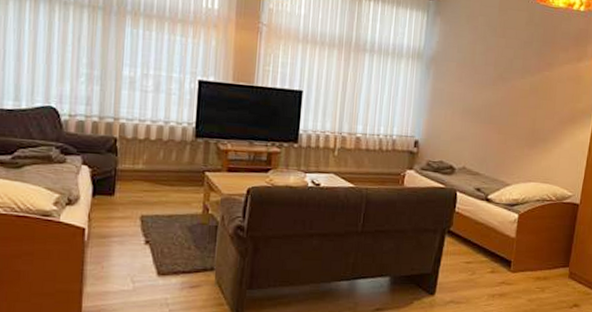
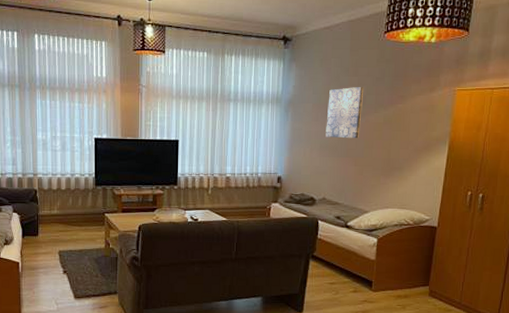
wall art: none [469,48,512,105] -> present [326,86,364,139]

